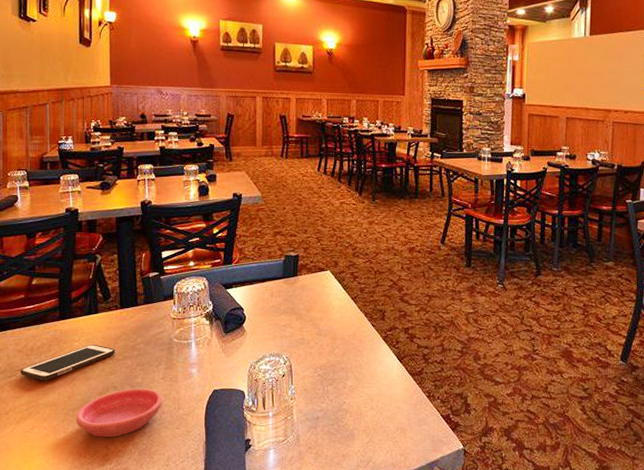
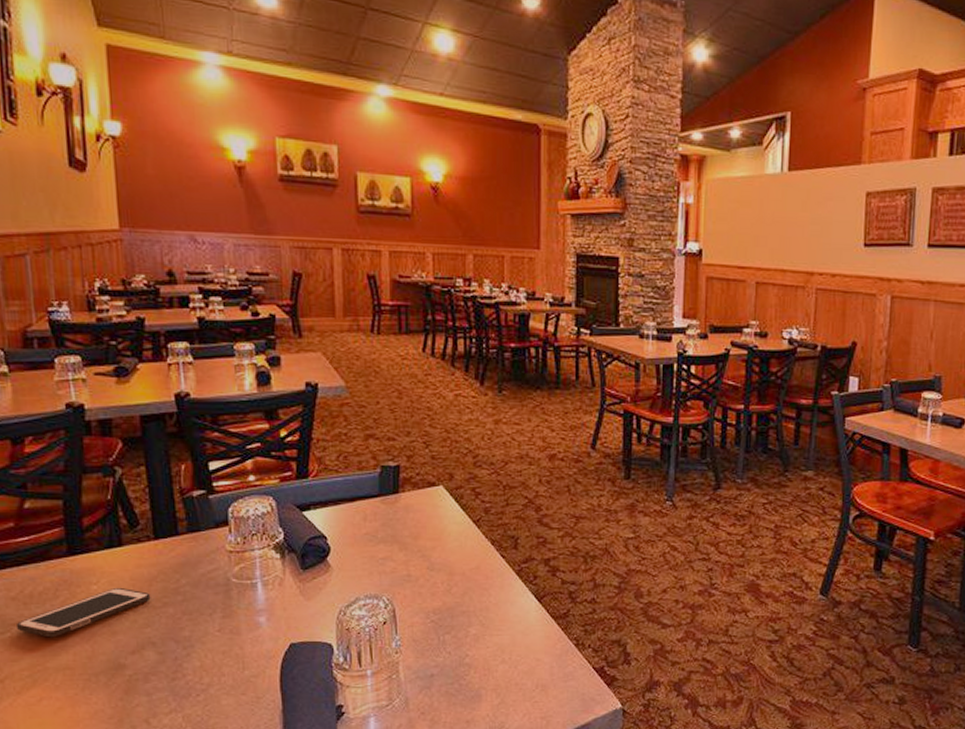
saucer: present [76,388,163,438] -> none [100,644,222,709]

